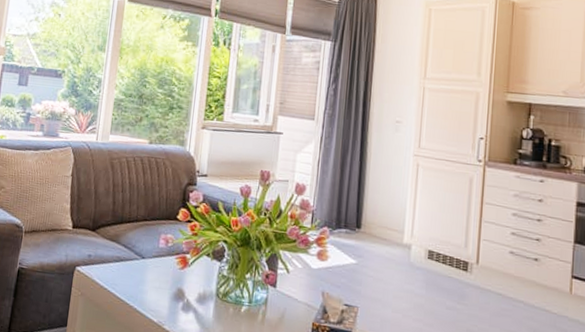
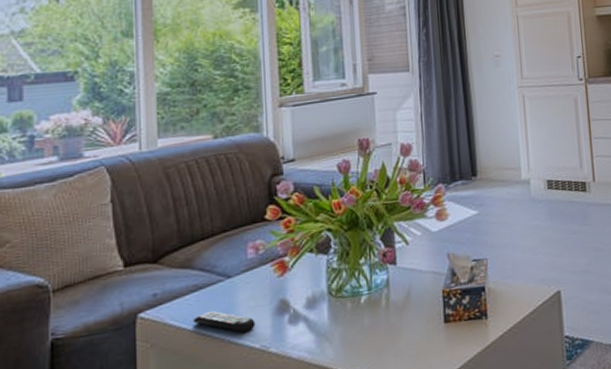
remote control: none [113,280,157,307] -> present [193,310,256,333]

